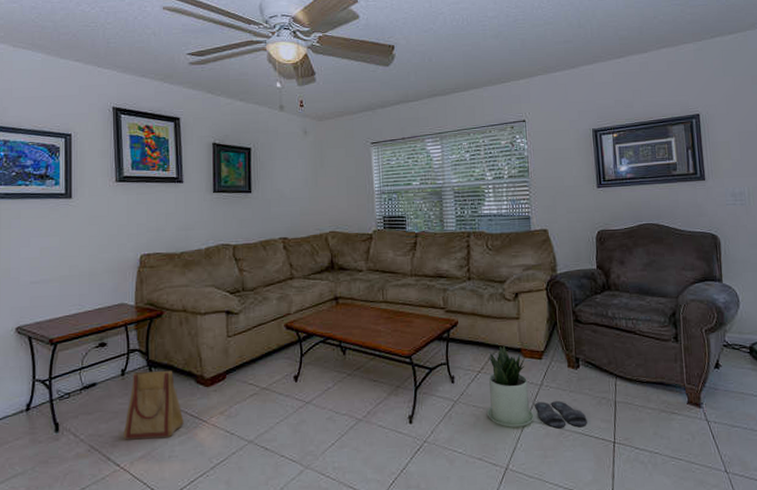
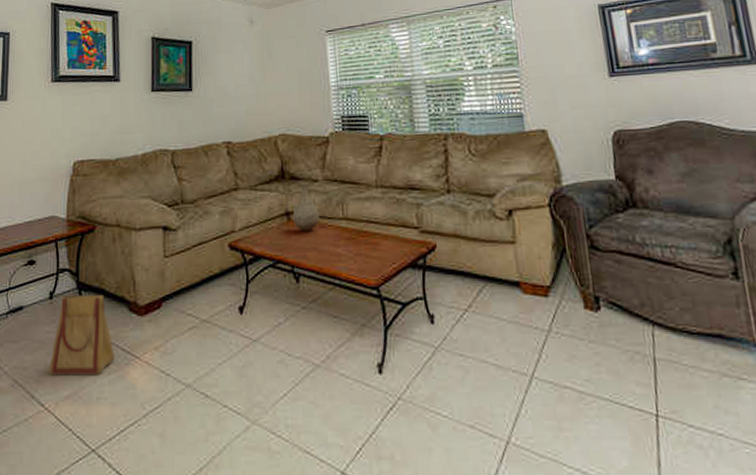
vase: none [340,272,363,314] -> present [292,182,319,233]
planter: present [486,346,534,427] -> none [477,278,542,386]
slippers: present [535,401,587,429] -> none [542,354,616,392]

